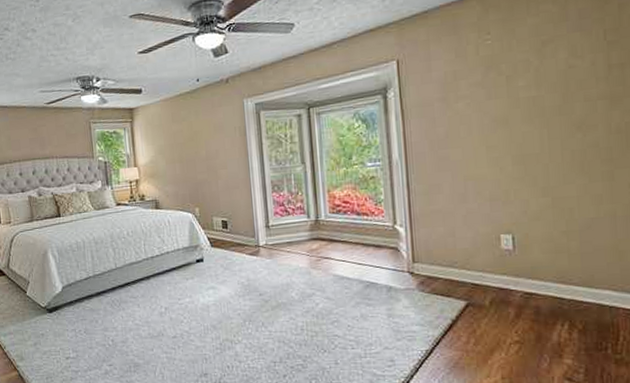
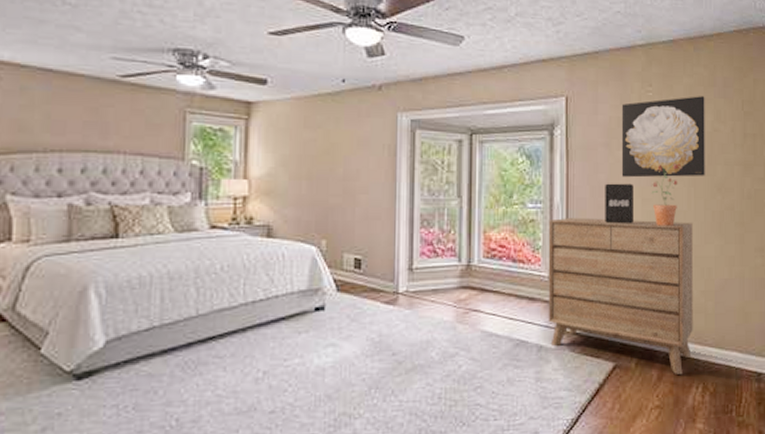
dresser: none [388,164,554,312] -> present [548,218,693,374]
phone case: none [444,133,478,174] -> present [605,183,633,224]
wall art: none [457,33,560,128] -> present [621,96,705,178]
potted plant: none [497,106,532,171] -> present [652,163,682,226]

